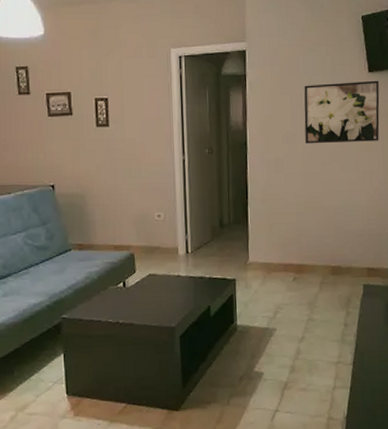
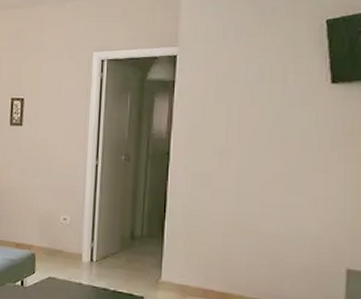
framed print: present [304,80,380,144] -> none [241,93,345,163]

